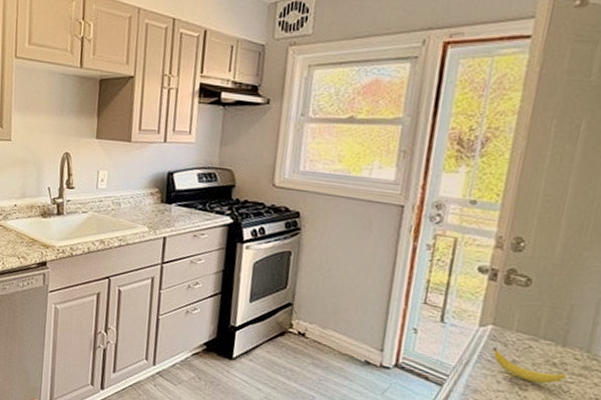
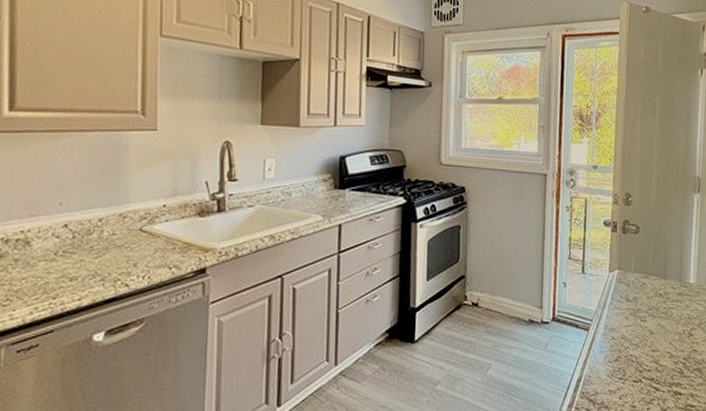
banana: present [493,346,566,384] -> none [620,288,669,313]

